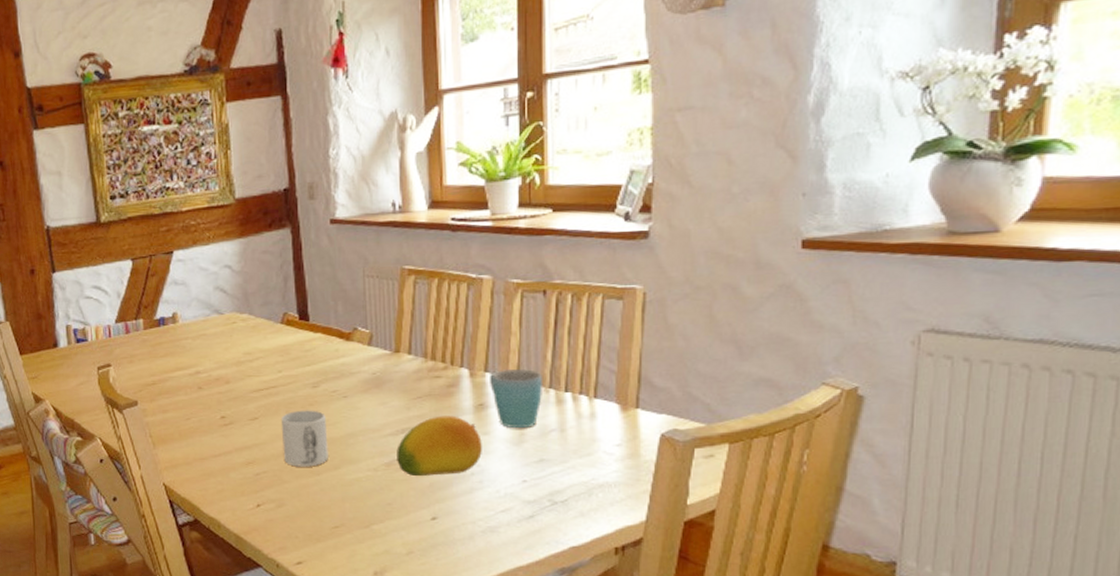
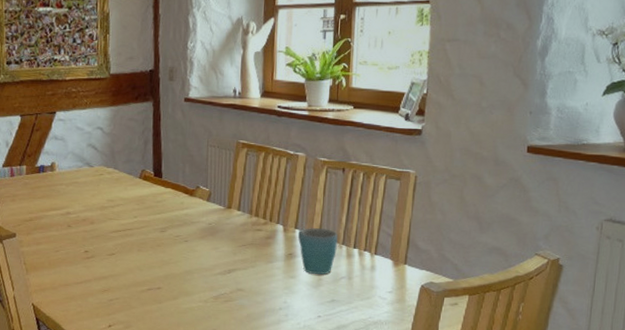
mug: present [280,410,328,467] -> none [133,249,170,296]
fruit: present [397,415,482,477] -> none [223,261,289,309]

